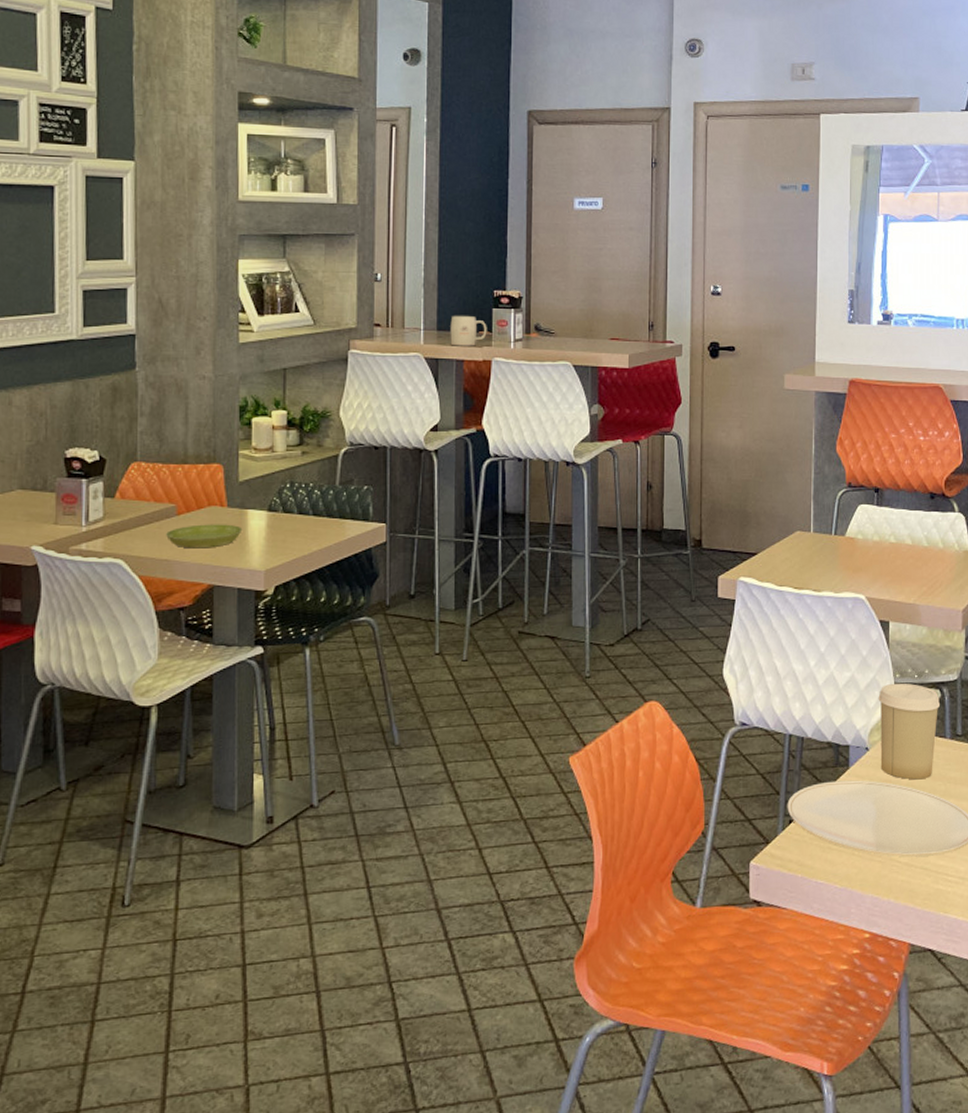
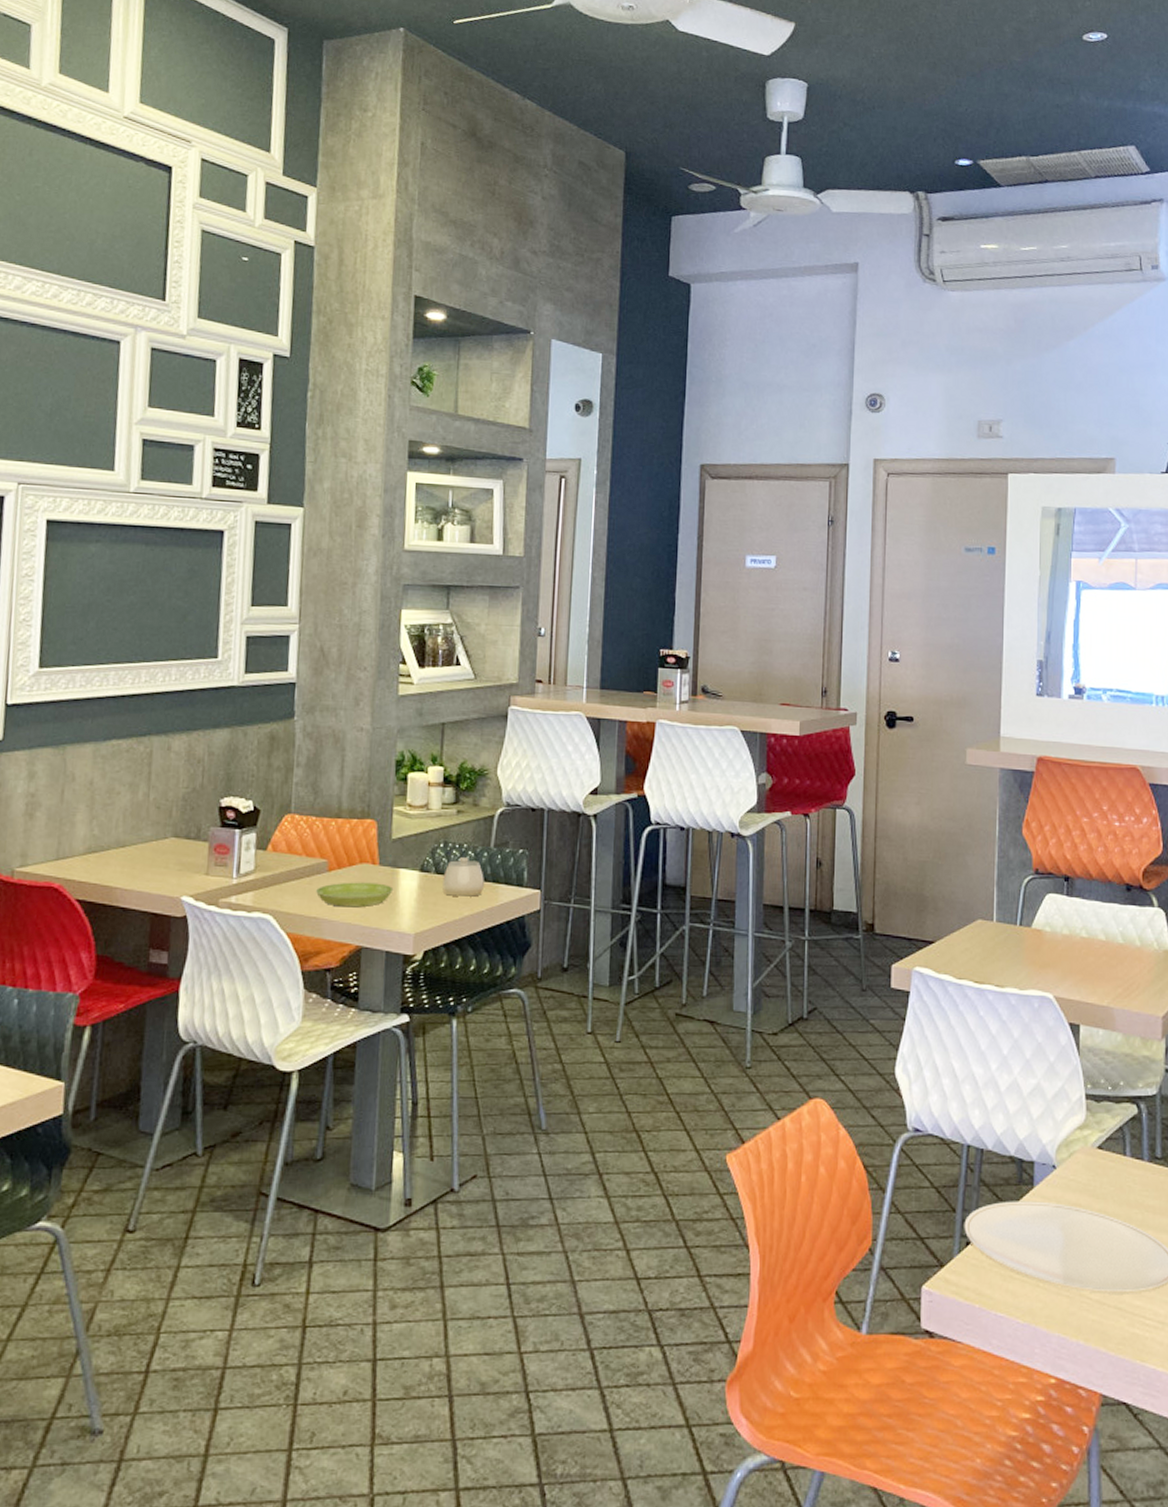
sugar bowl: none [291,495,332,533] -> present [442,856,485,897]
mug: present [450,315,487,346] -> none [613,673,652,707]
cup: present [878,683,941,780] -> none [1067,1094,1138,1206]

